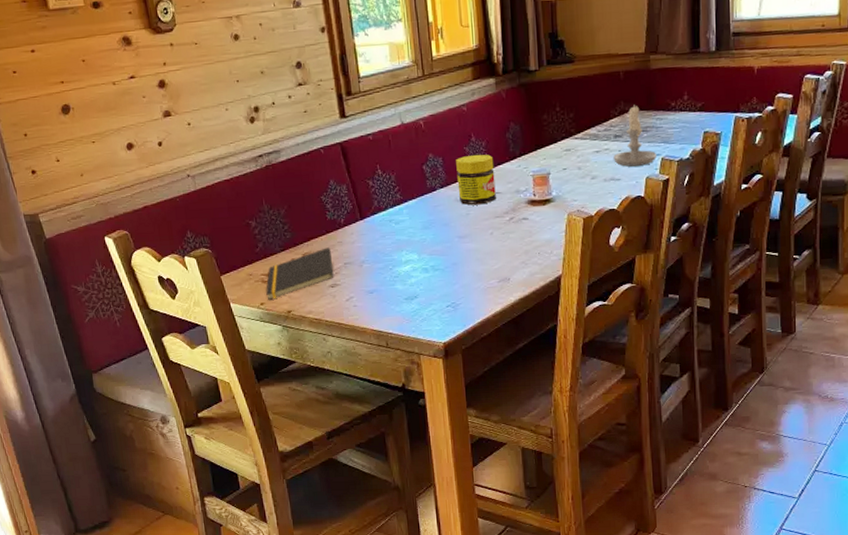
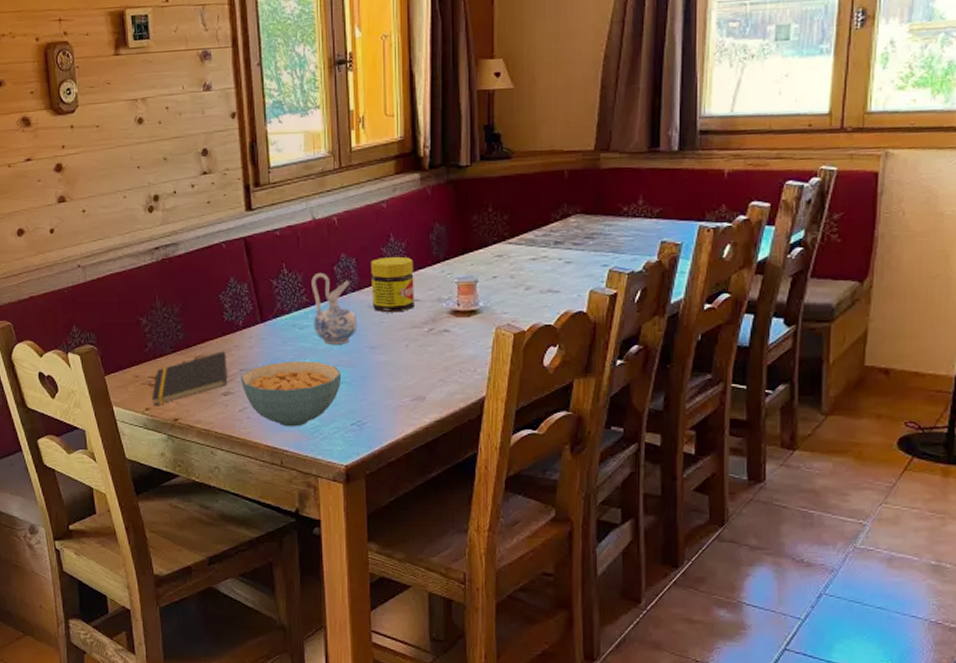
cereal bowl: none [346,252,436,312] -> present [241,361,342,427]
ceramic pitcher: none [403,171,448,236] -> present [311,272,358,345]
candle: present [613,105,656,167] -> none [552,208,603,278]

